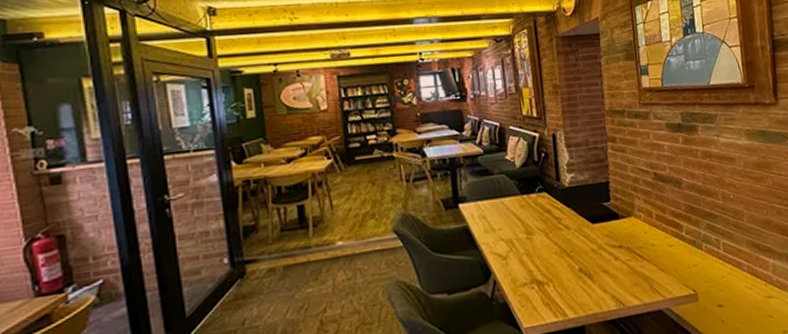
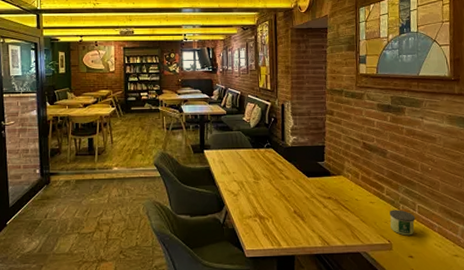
candle: none [691,250,721,281] -> present [390,209,415,236]

